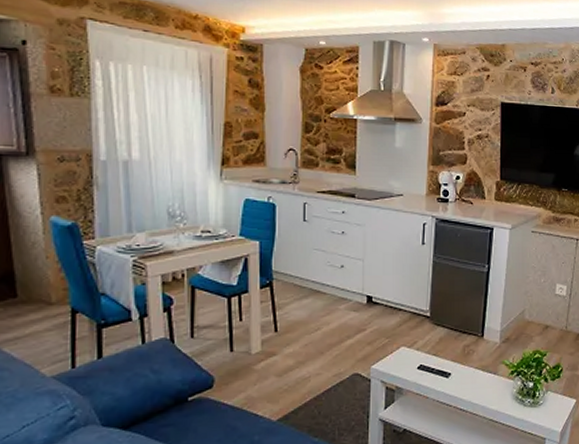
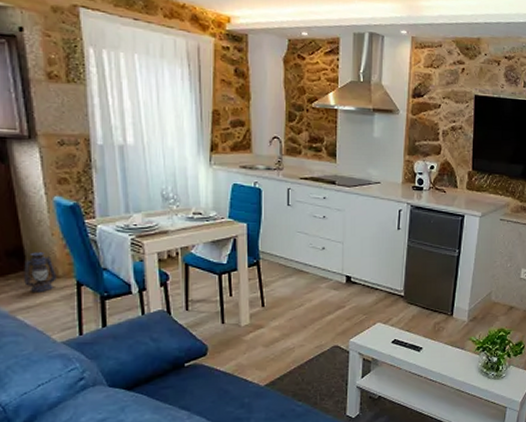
lantern: none [13,277,50,321] -> present [24,252,57,292]

